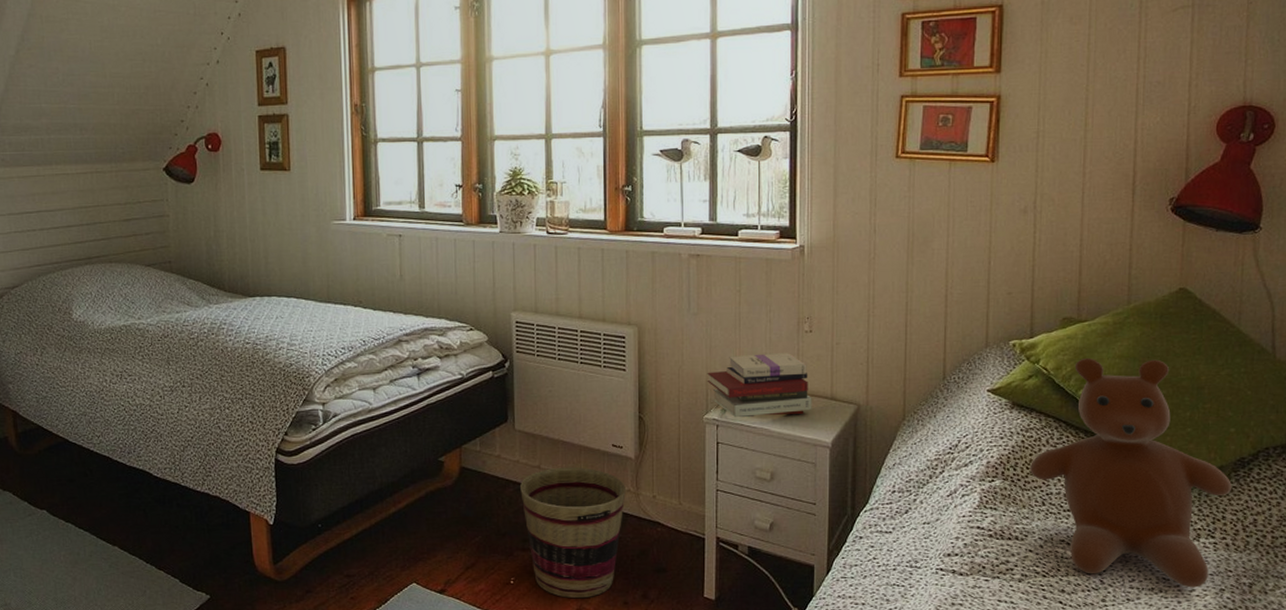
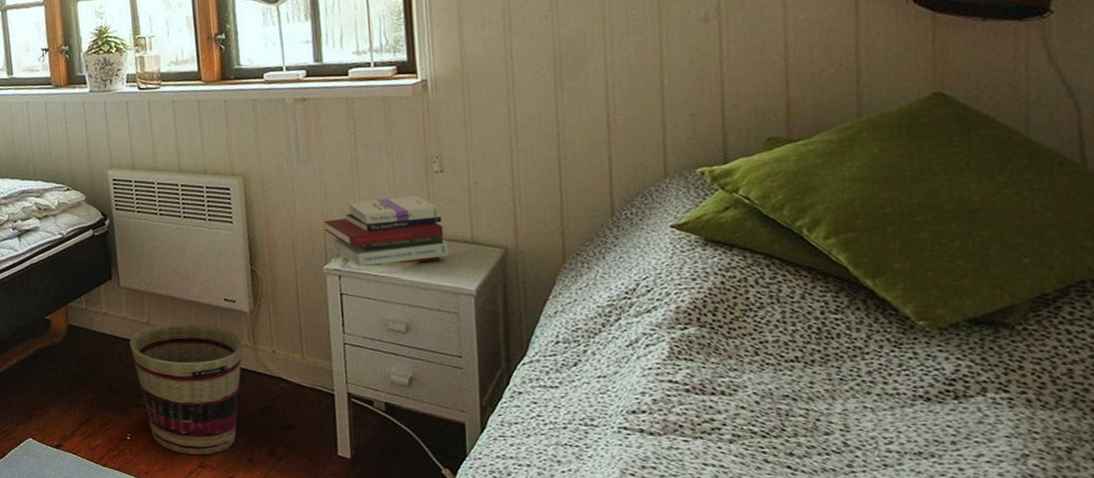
teddy bear: present [1029,357,1232,588] -> none [733,180,1030,452]

